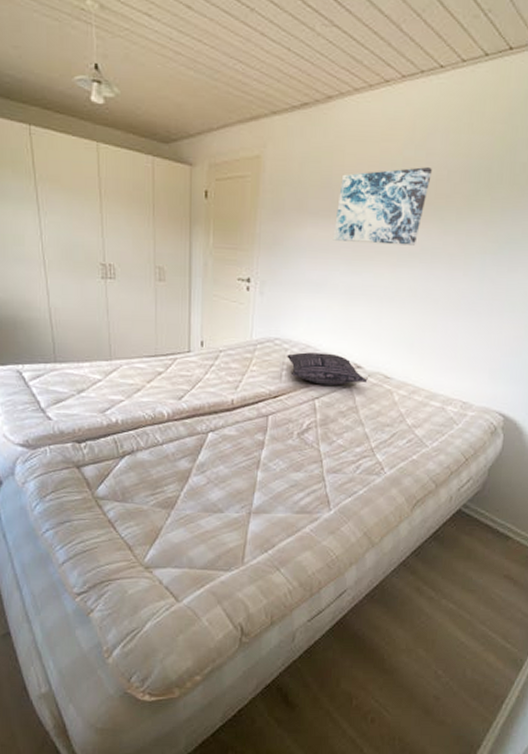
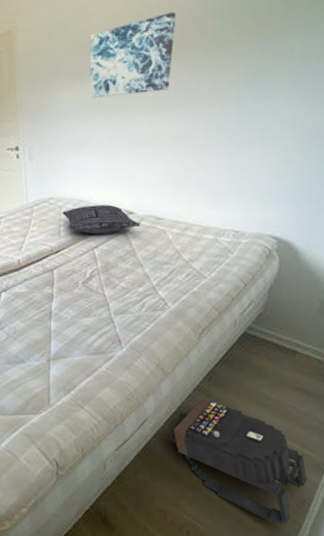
backpack: none [363,575,504,722] -> present [166,398,307,525]

